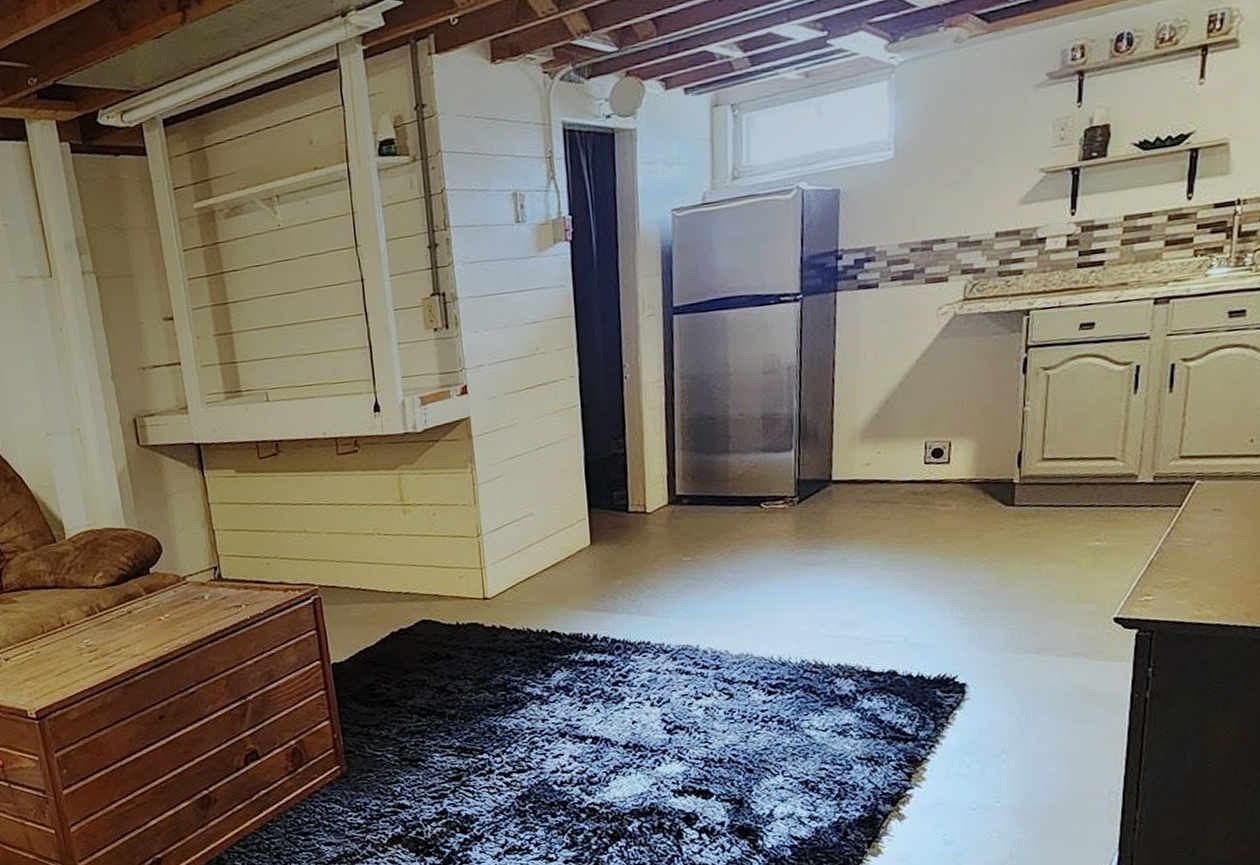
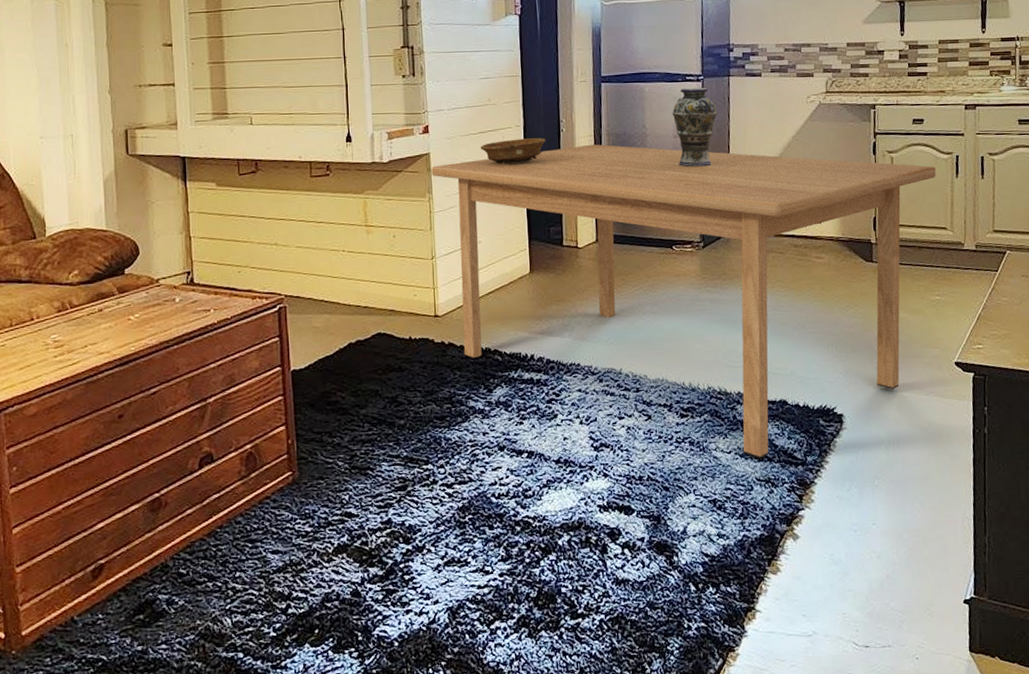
table: none [472,381,1107,736] -> present [431,144,936,459]
decorative bowl: none [528,388,606,423] -> present [480,138,545,165]
vase: none [761,308,820,409] -> present [672,87,718,167]

